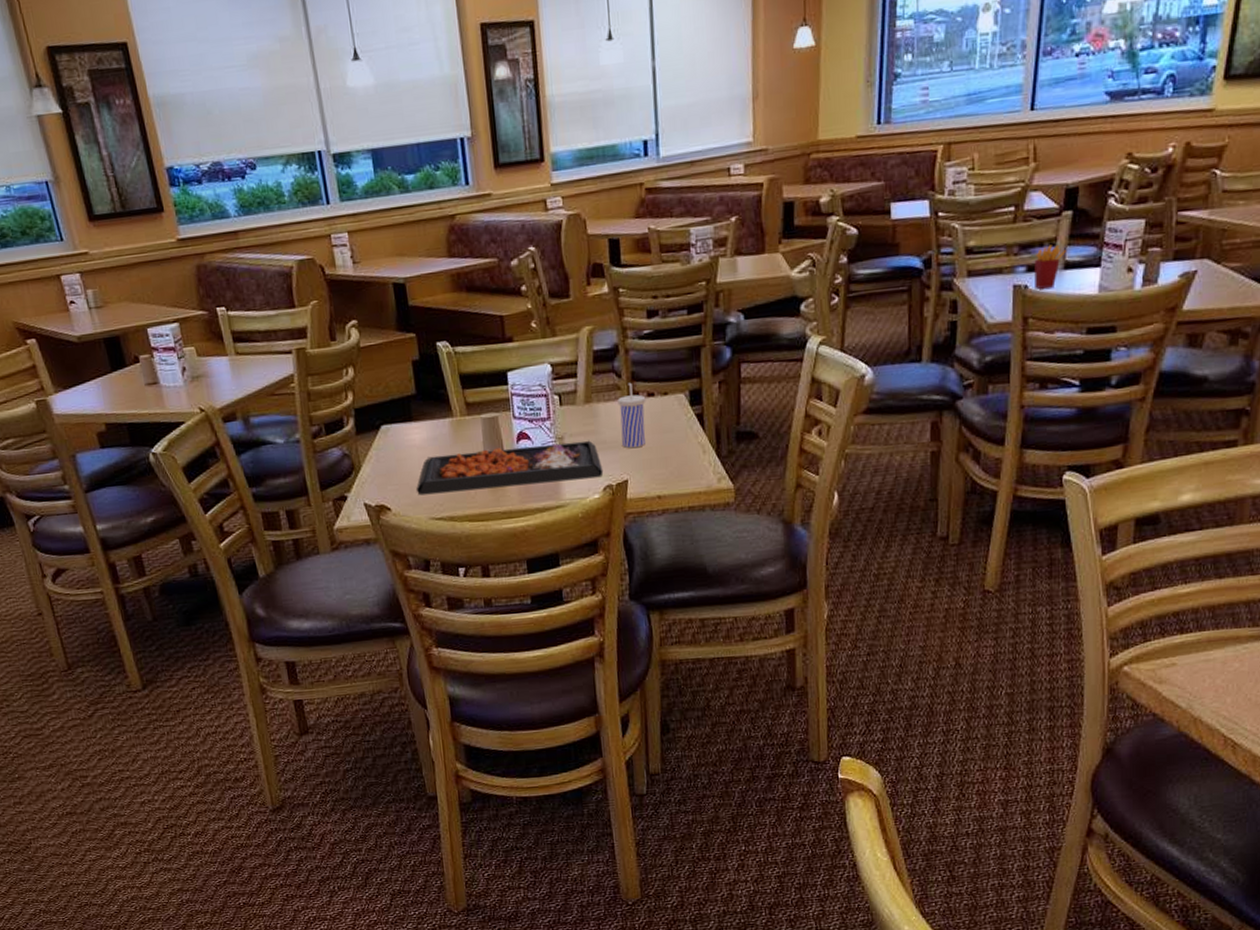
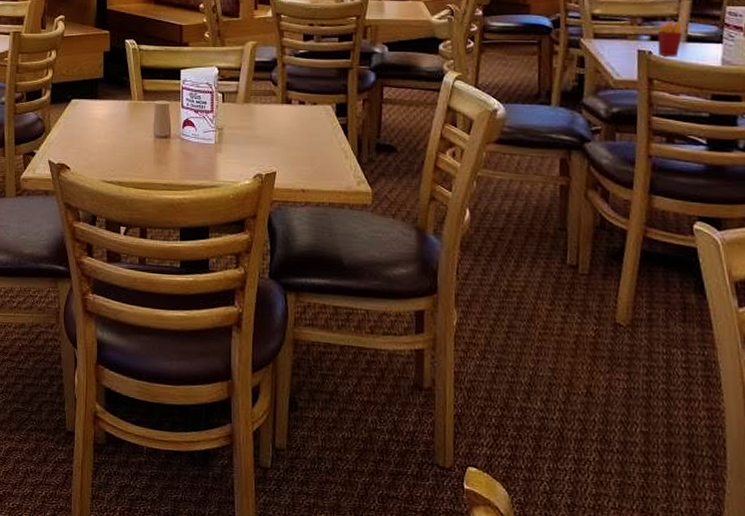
food tray: present [417,440,604,495] -> none [94,129,255,167]
beverage cup: present [618,382,646,449] -> none [273,90,298,146]

